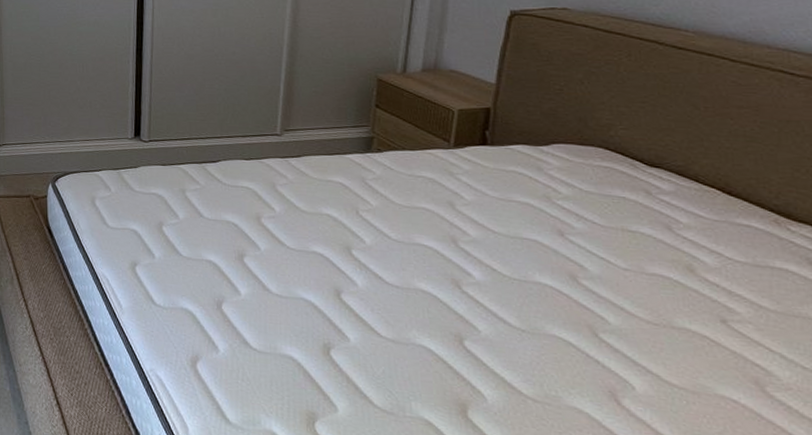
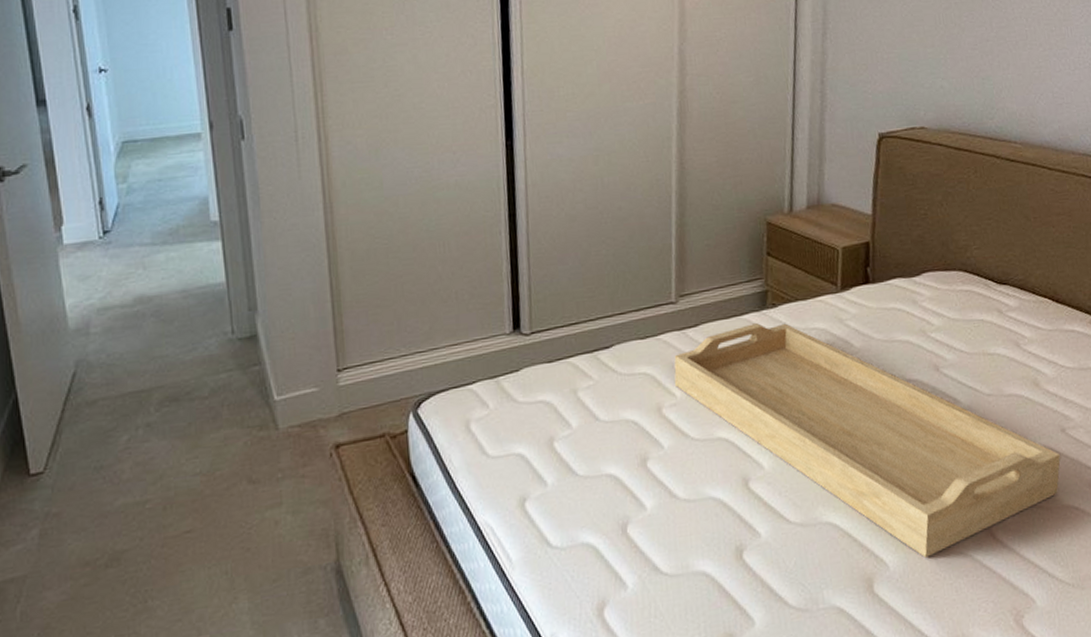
serving tray: none [274,163,718,402] -> present [674,323,1061,558]

